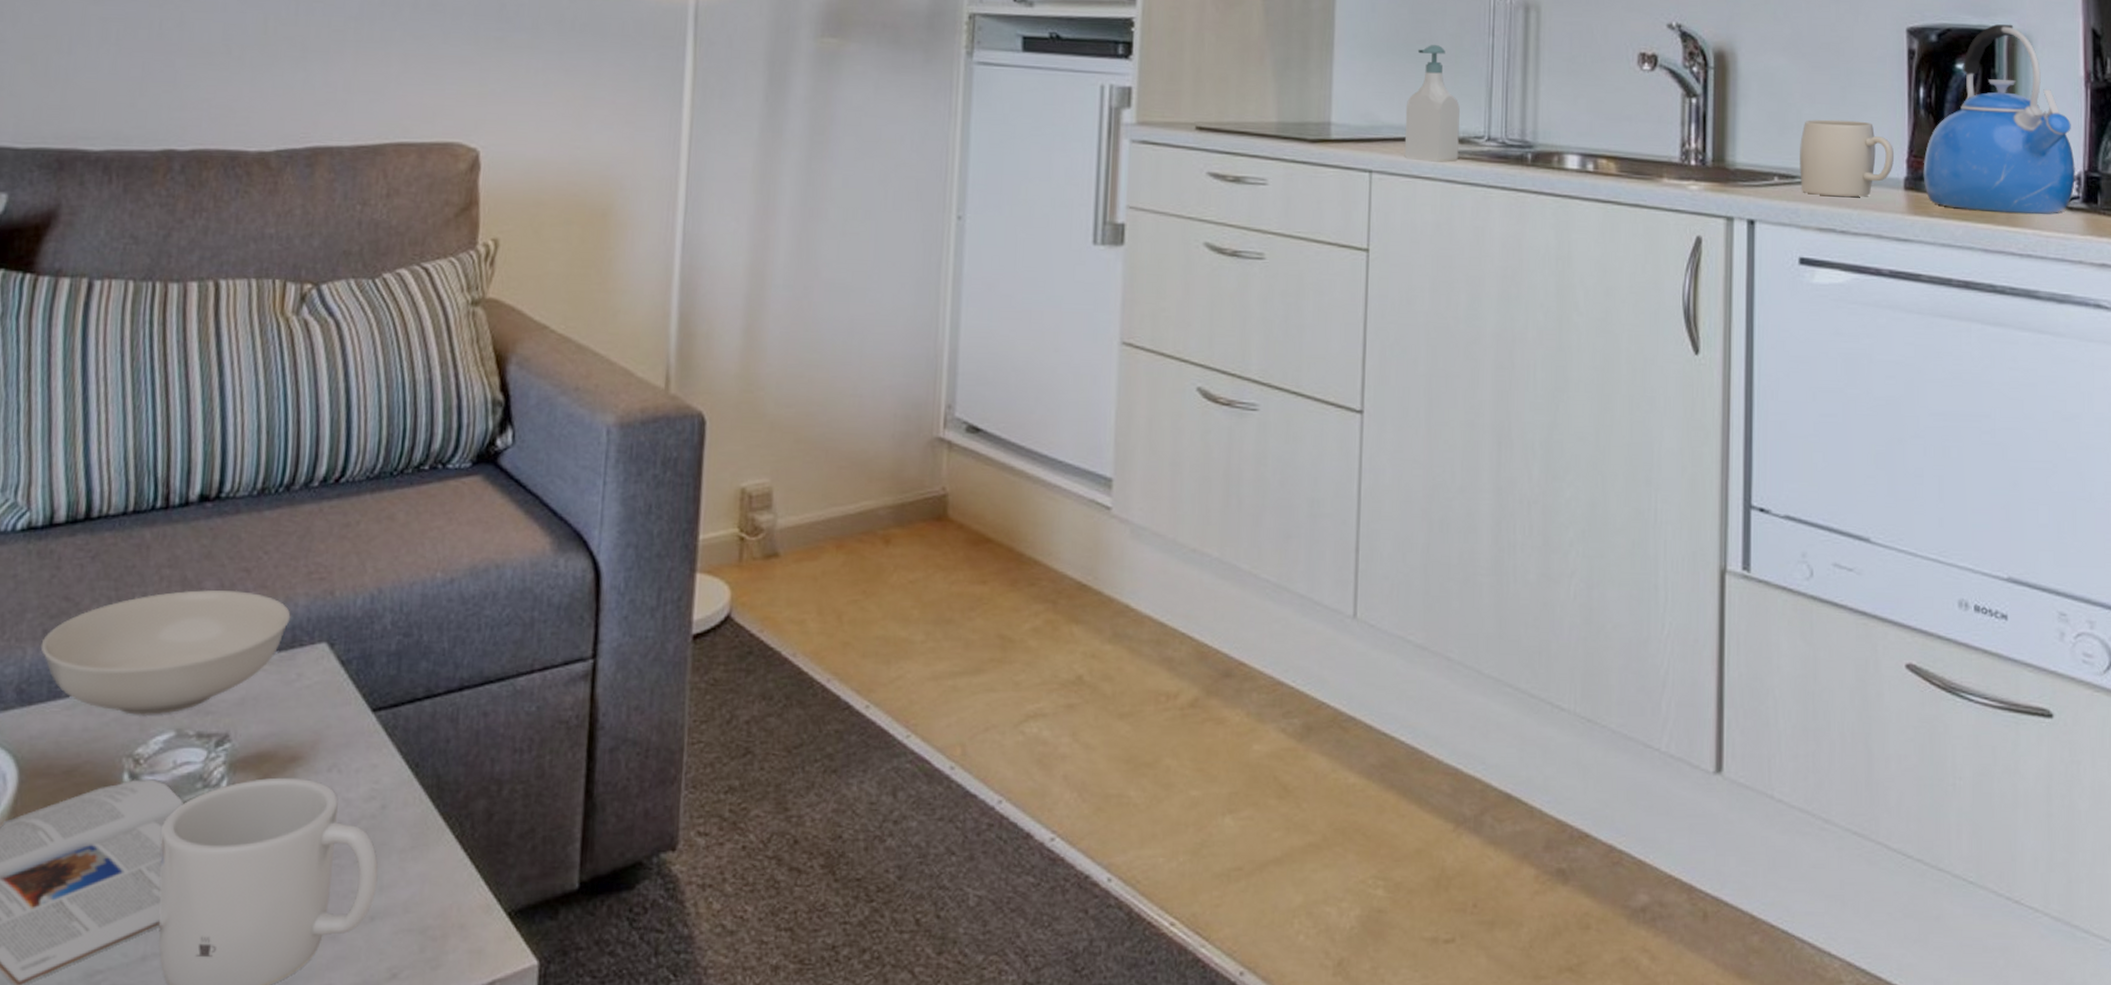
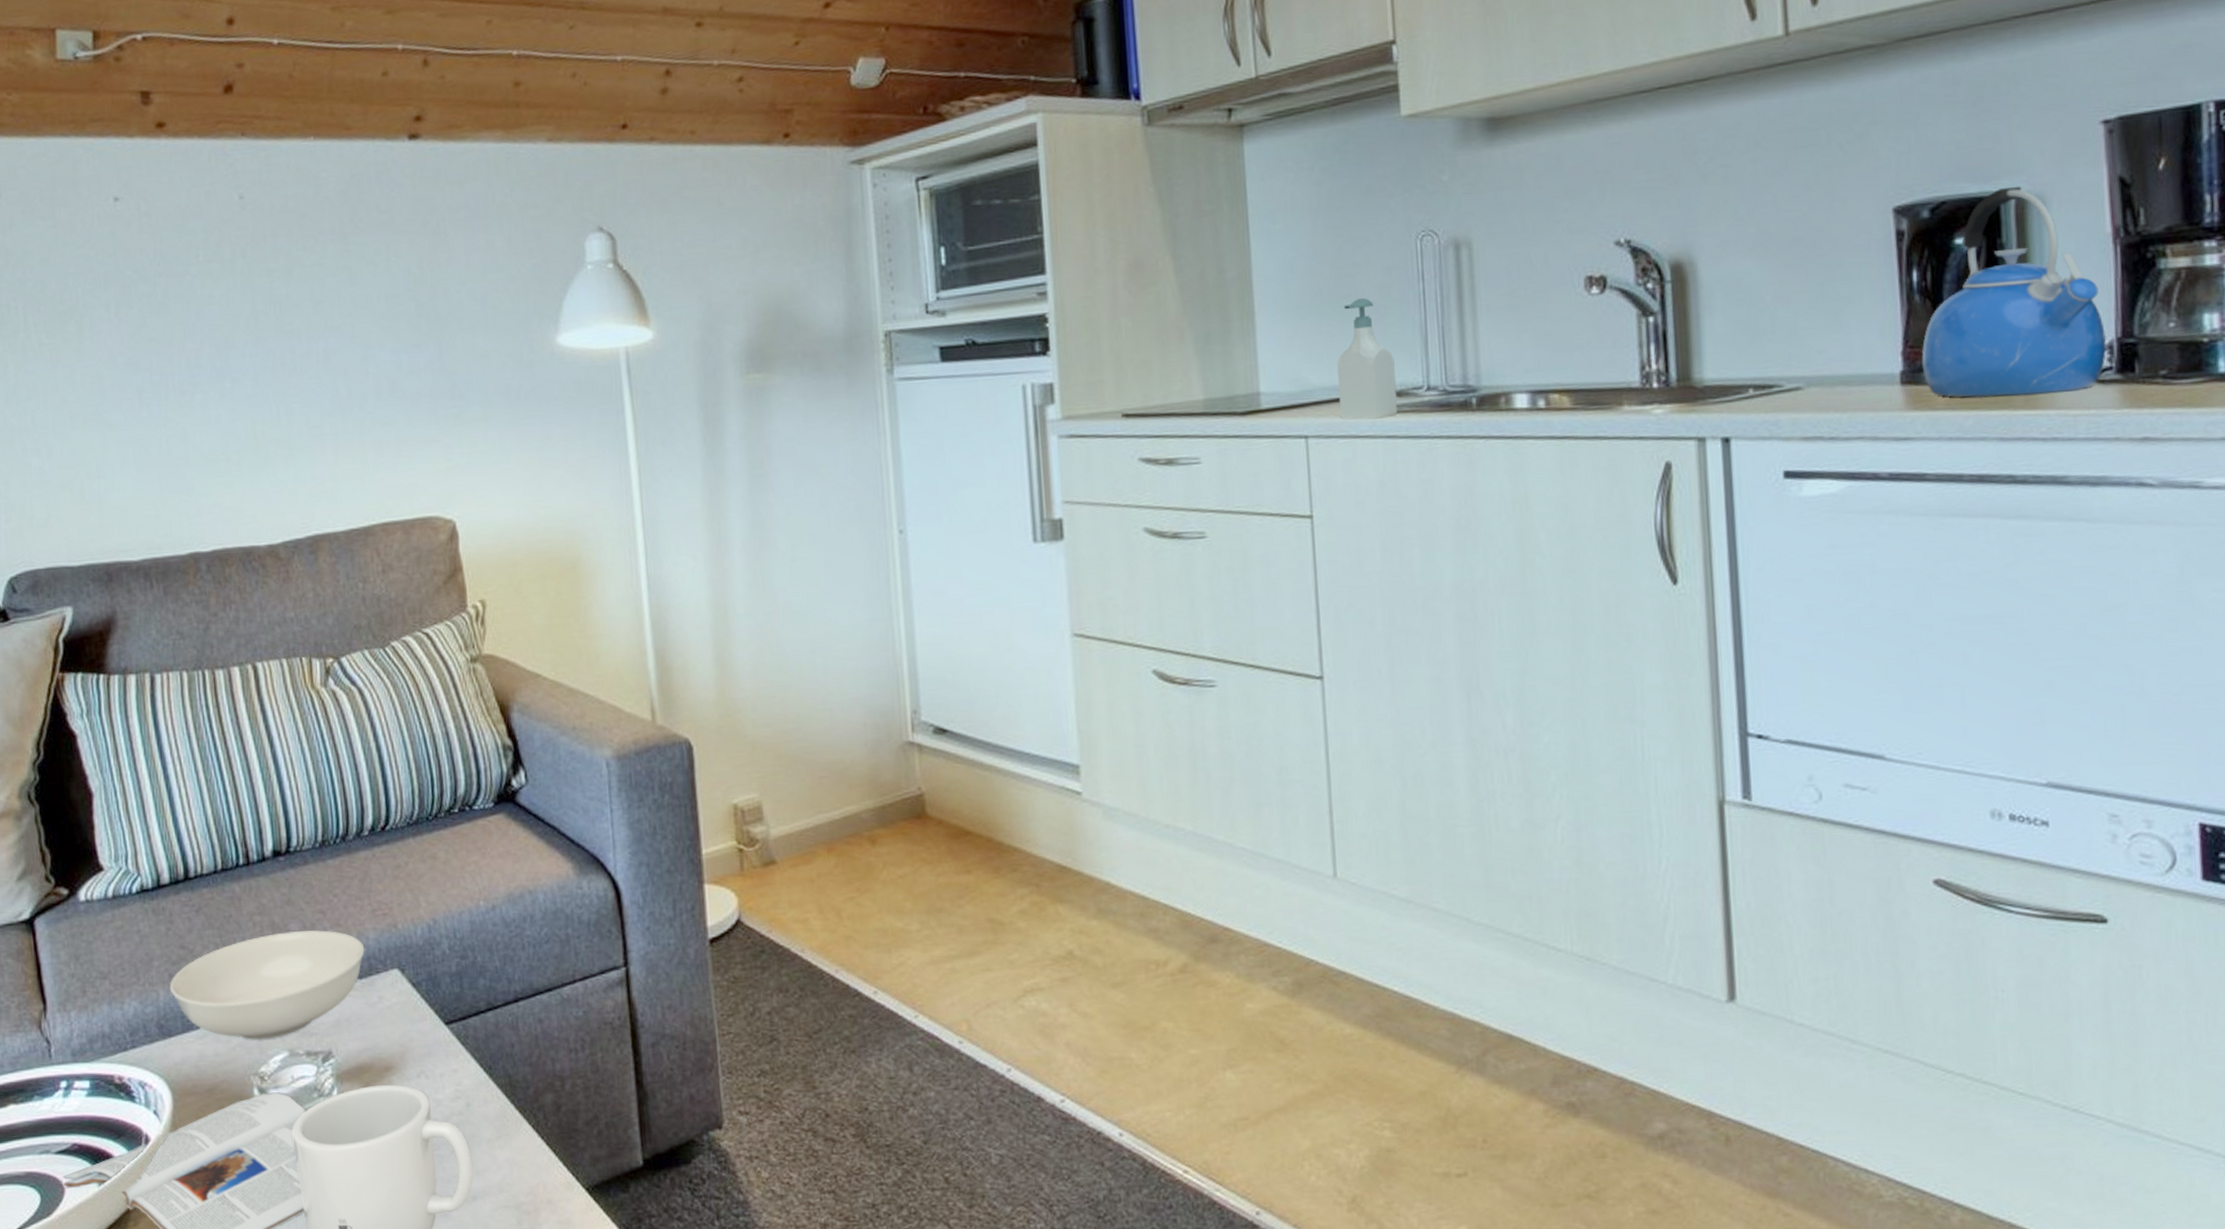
mug: present [1800,119,1895,197] -> none [1776,316,1887,403]

